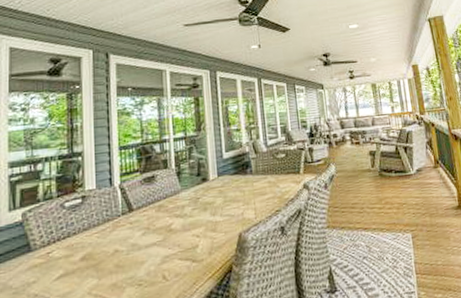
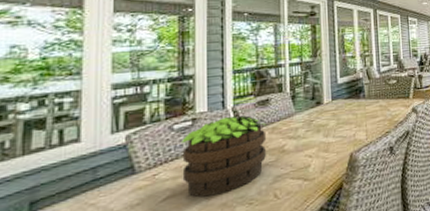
potted plant: none [71,193,154,277] -> present [180,115,267,198]

